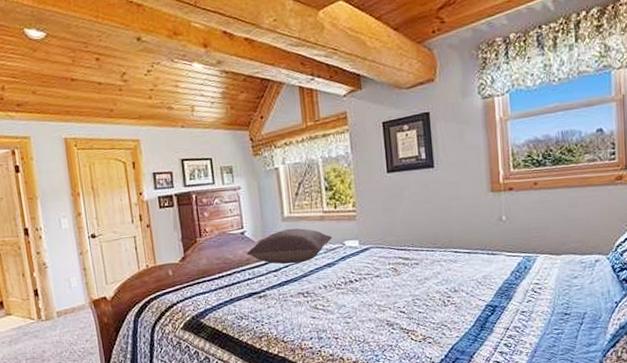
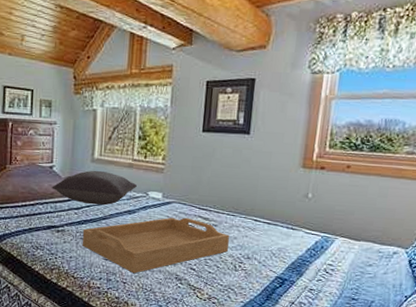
serving tray: none [285,260,435,327] -> present [82,217,229,274]

